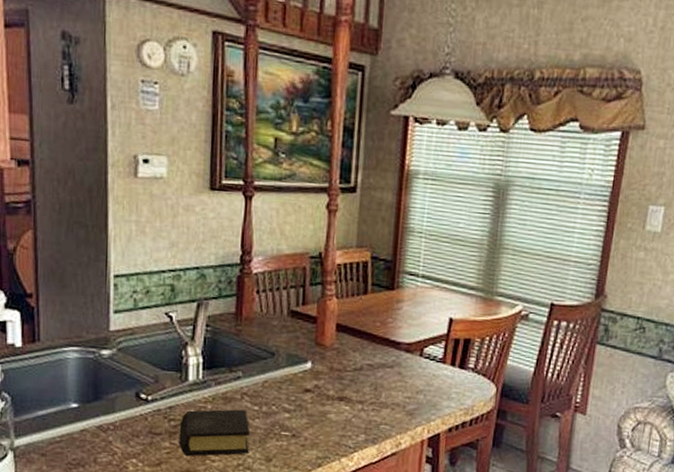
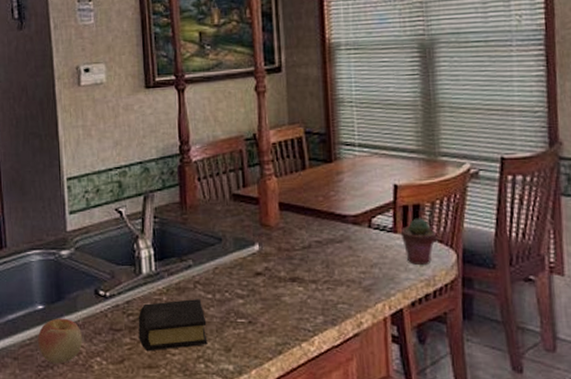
apple: none [70,417,119,463] -> present [38,318,83,364]
potted succulent: none [448,351,481,395] -> present [400,218,436,265]

